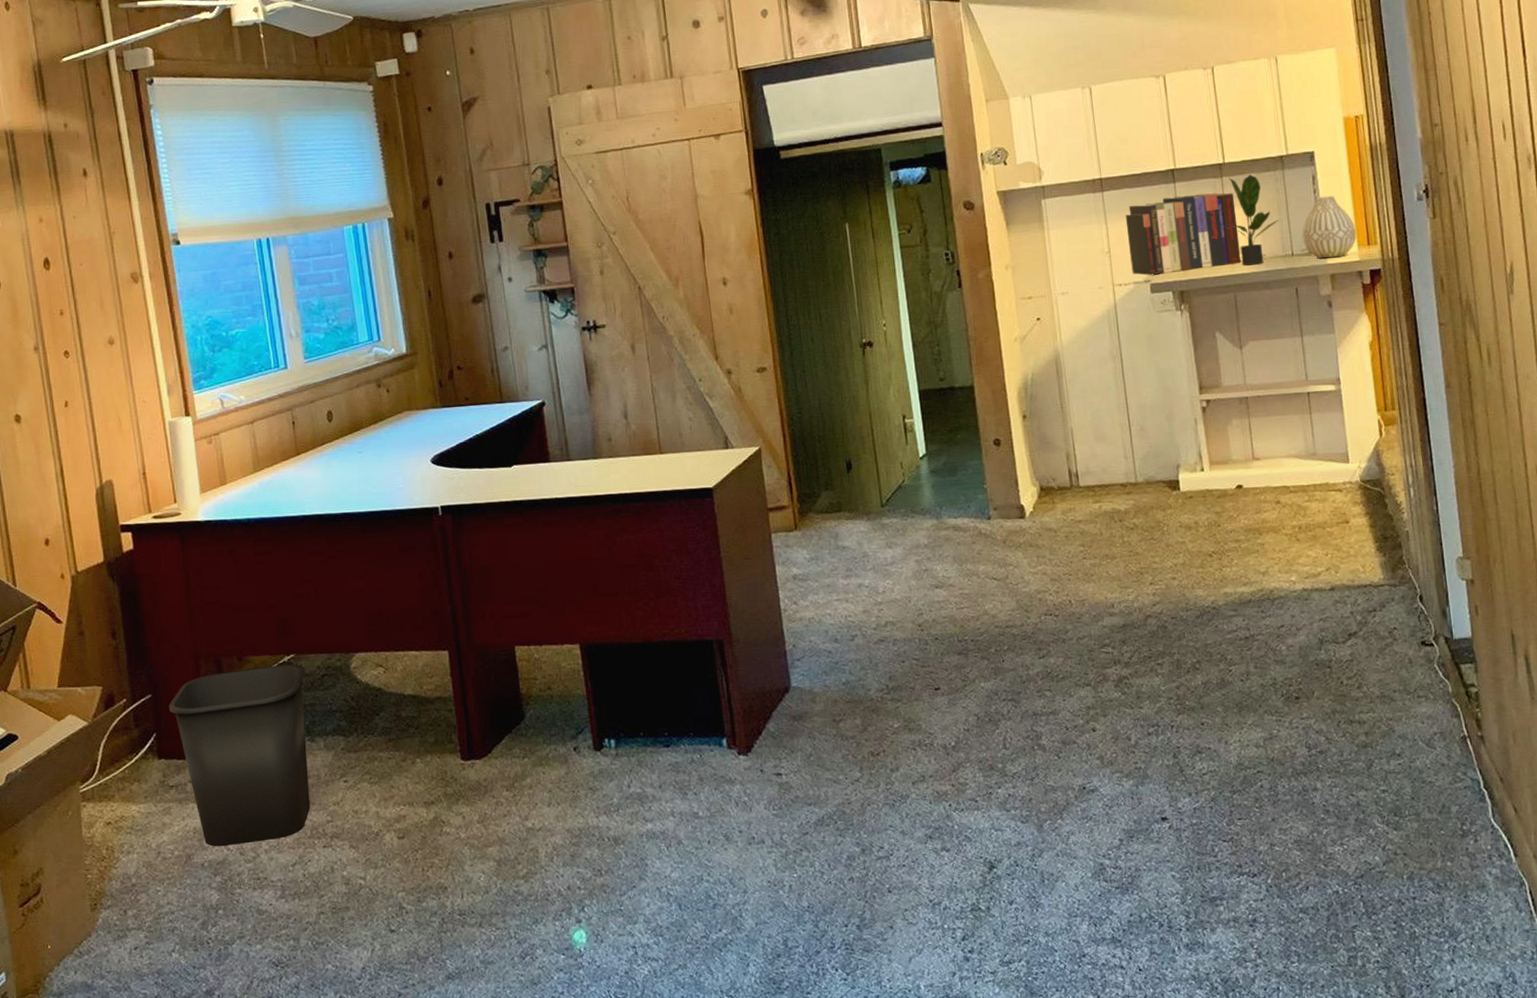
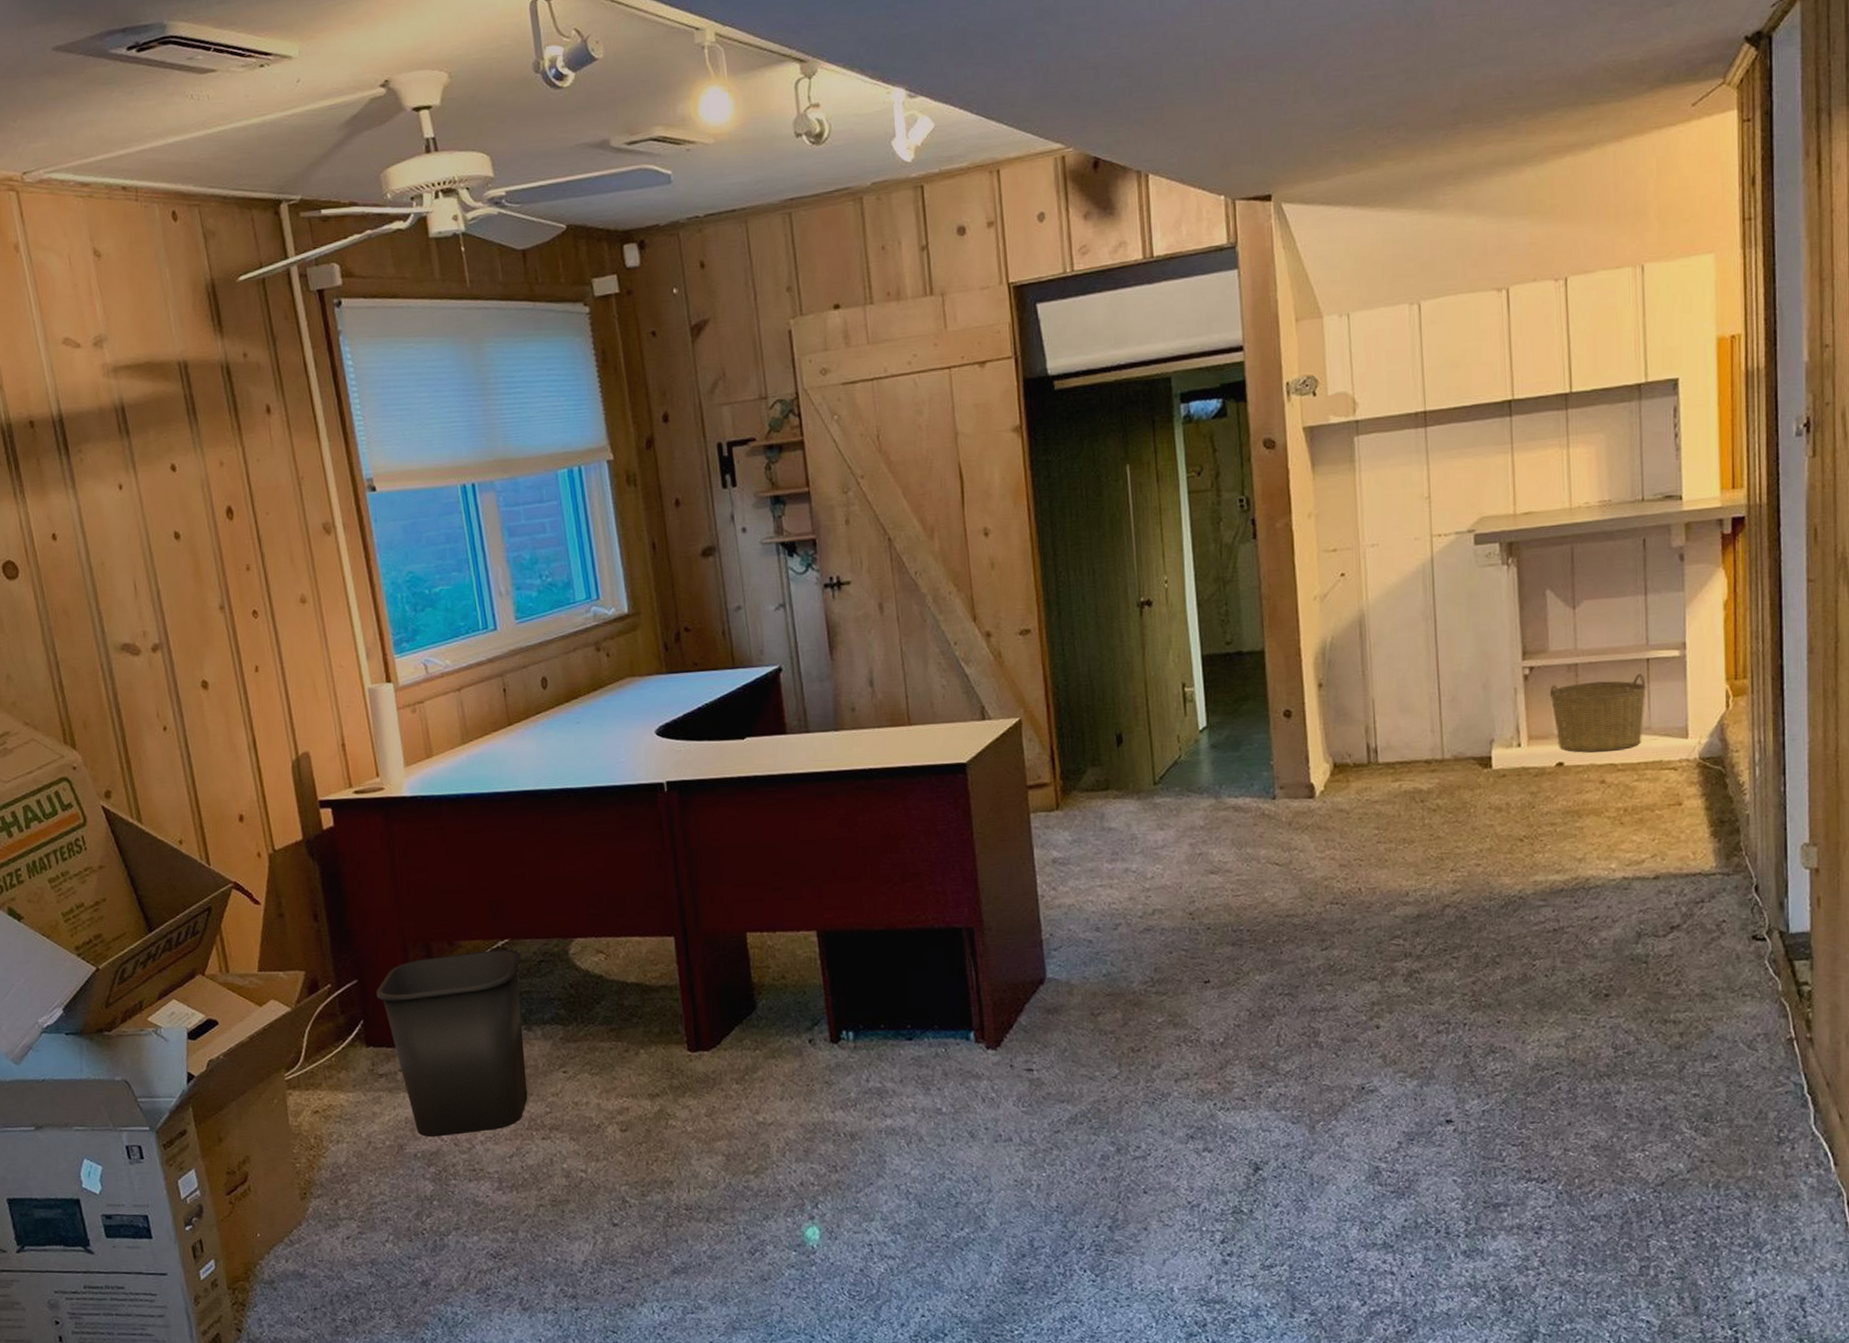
books: present [1125,193,1242,276] -> none [1450,428,1582,525]
basket: none [1225,406,1310,476] -> present [1549,674,1646,753]
potted plant: present [1229,175,1279,266] -> none [1572,406,1630,513]
vase: present [1302,195,1357,259] -> none [1656,430,1721,505]

